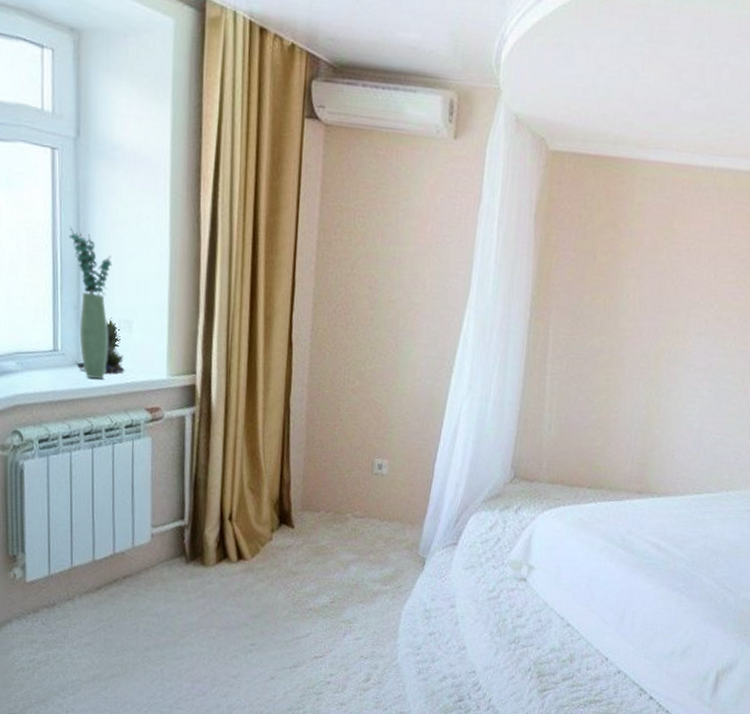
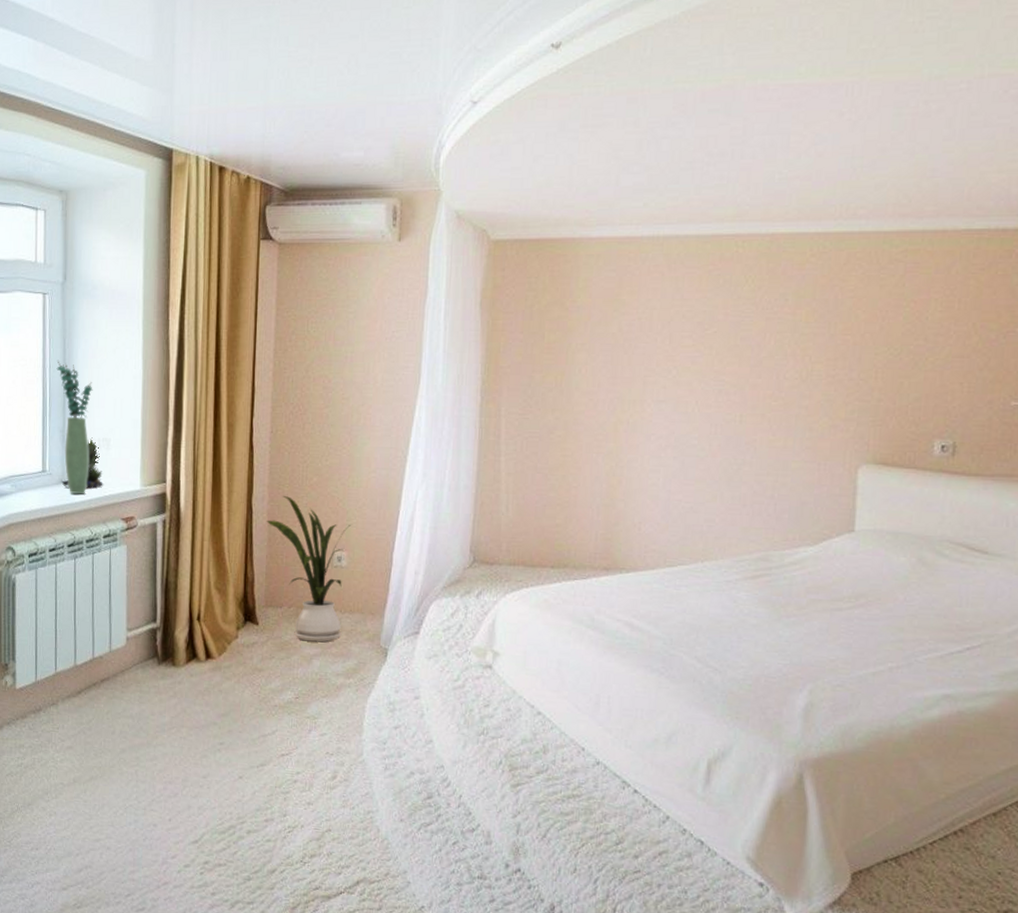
house plant: none [305,398,393,549] -> present [266,496,351,643]

